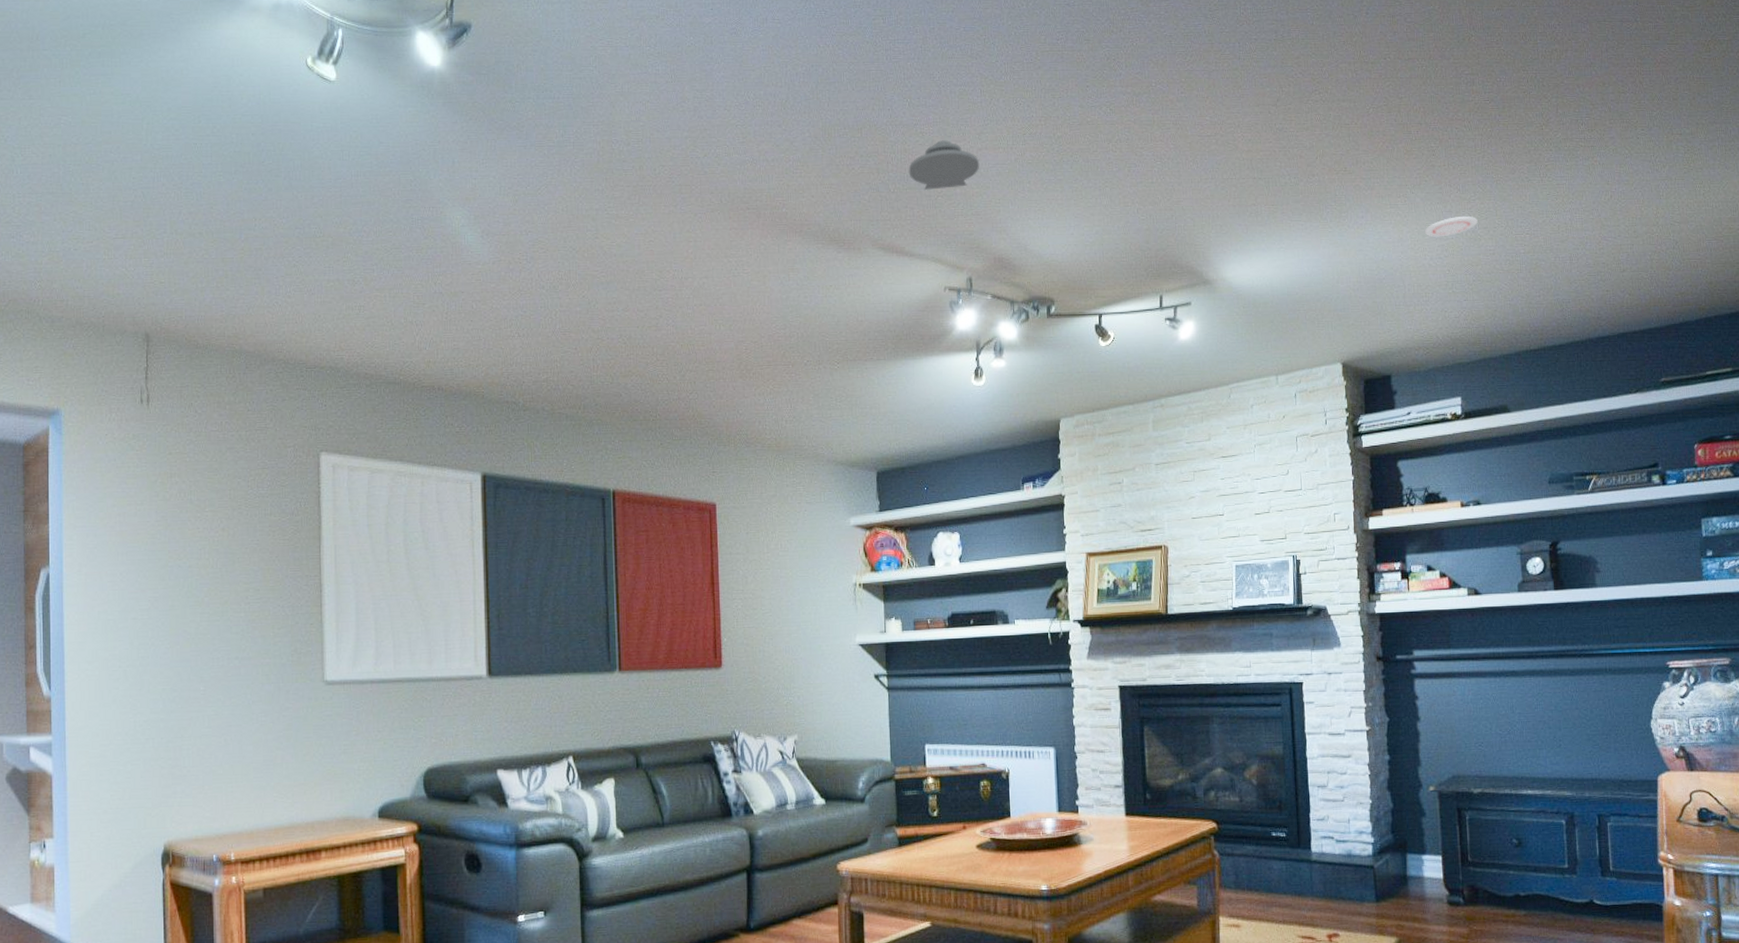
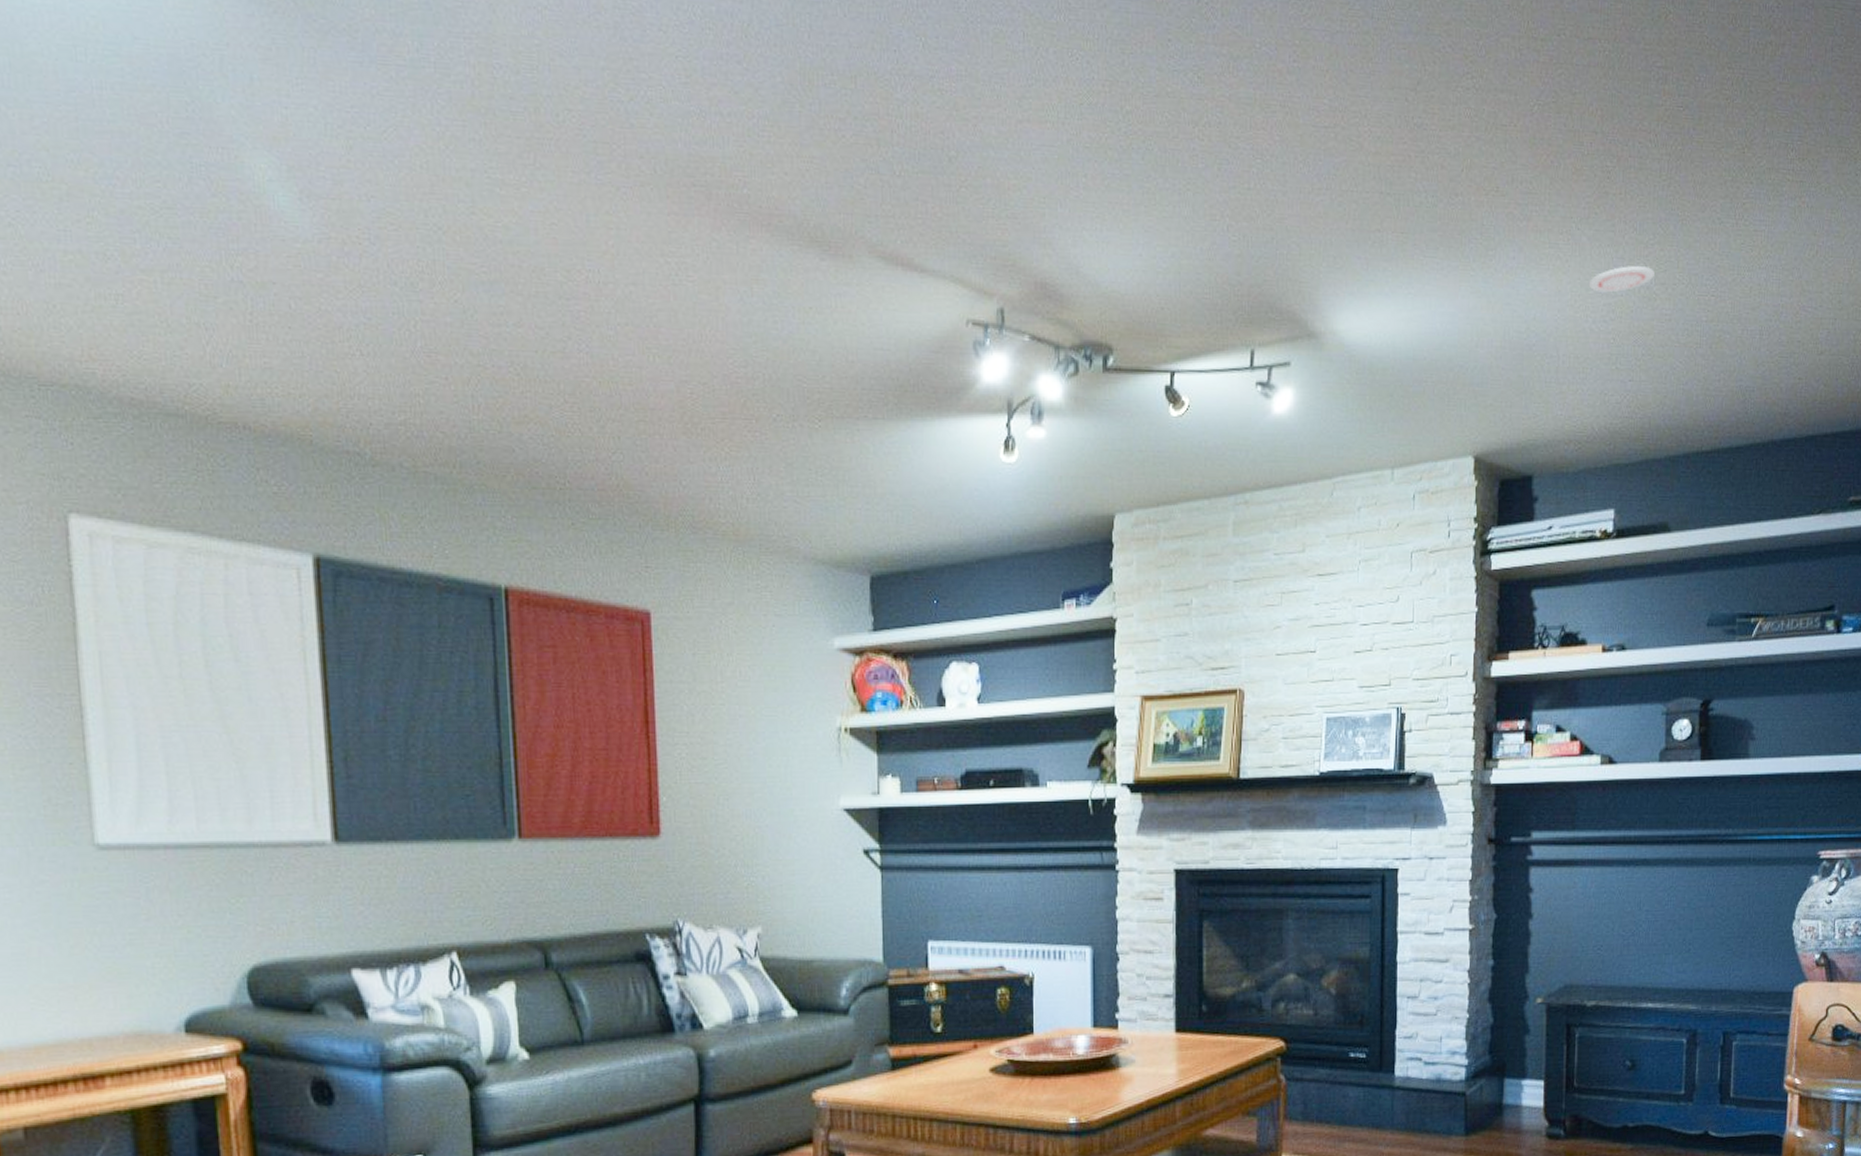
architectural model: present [908,140,979,190] -> none [921,103,1018,177]

